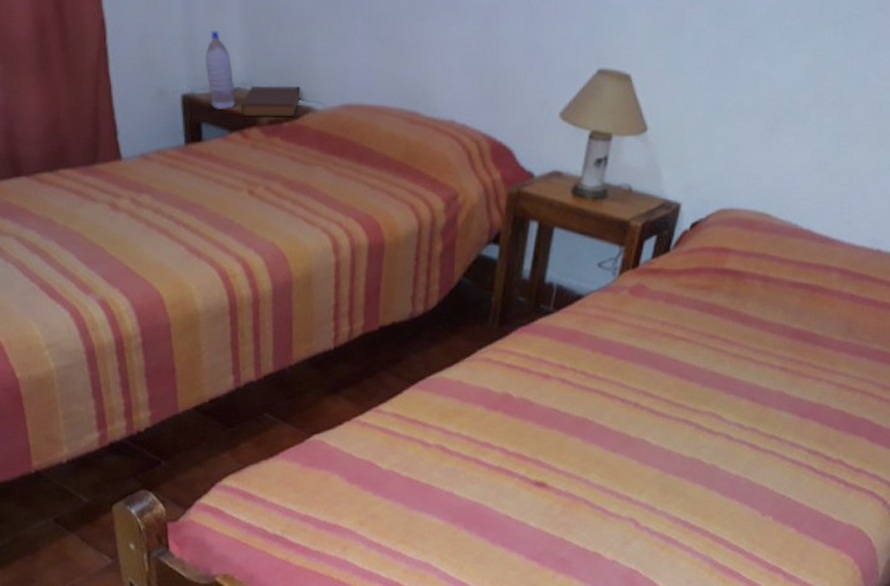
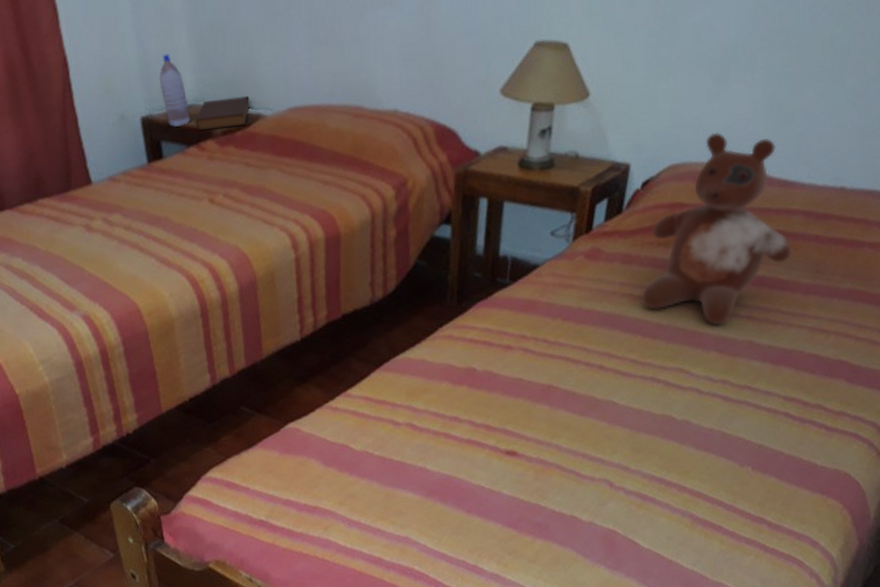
stuffed bear: none [682,181,828,373] -> present [641,132,792,326]

